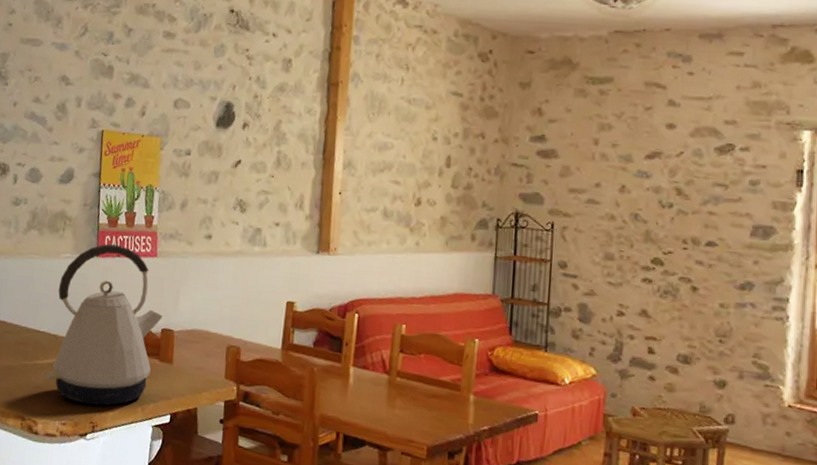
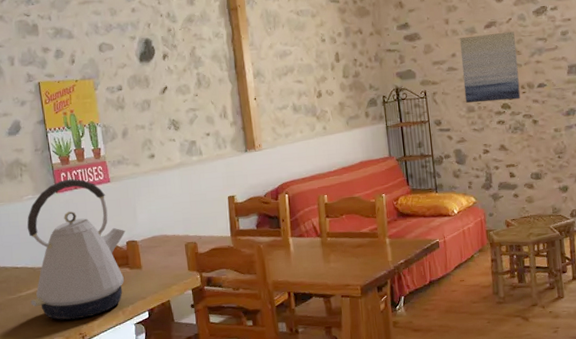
wall art: none [603,164,685,256] -> present [459,31,521,103]

